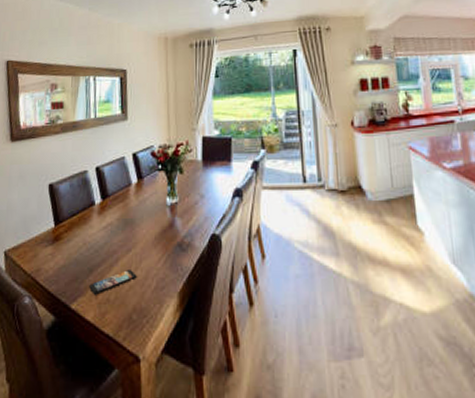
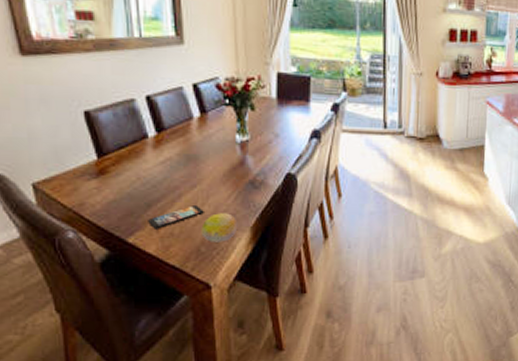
fruit: none [133,278,165,309] -> present [201,213,236,242]

